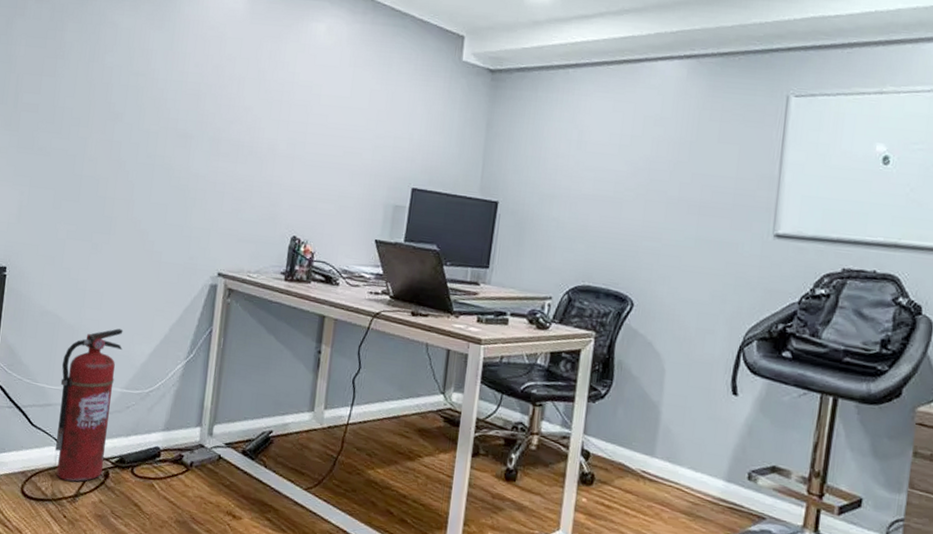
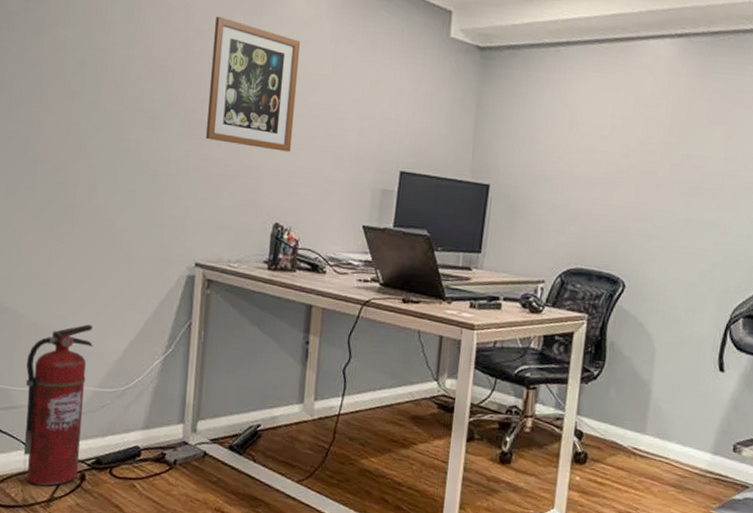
wall art: none [231,43,322,169] -> present [205,16,301,152]

